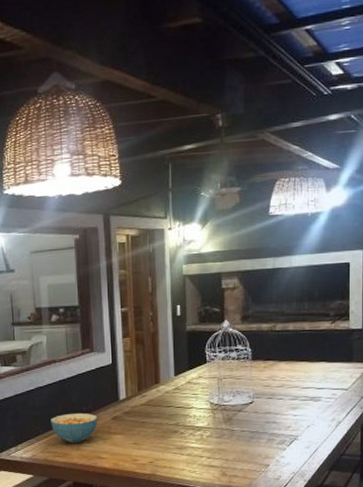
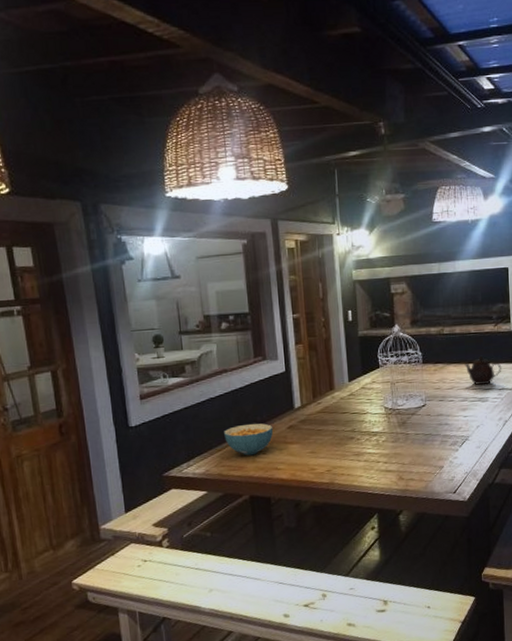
teapot: none [297,353,338,385] -> present [464,355,502,386]

